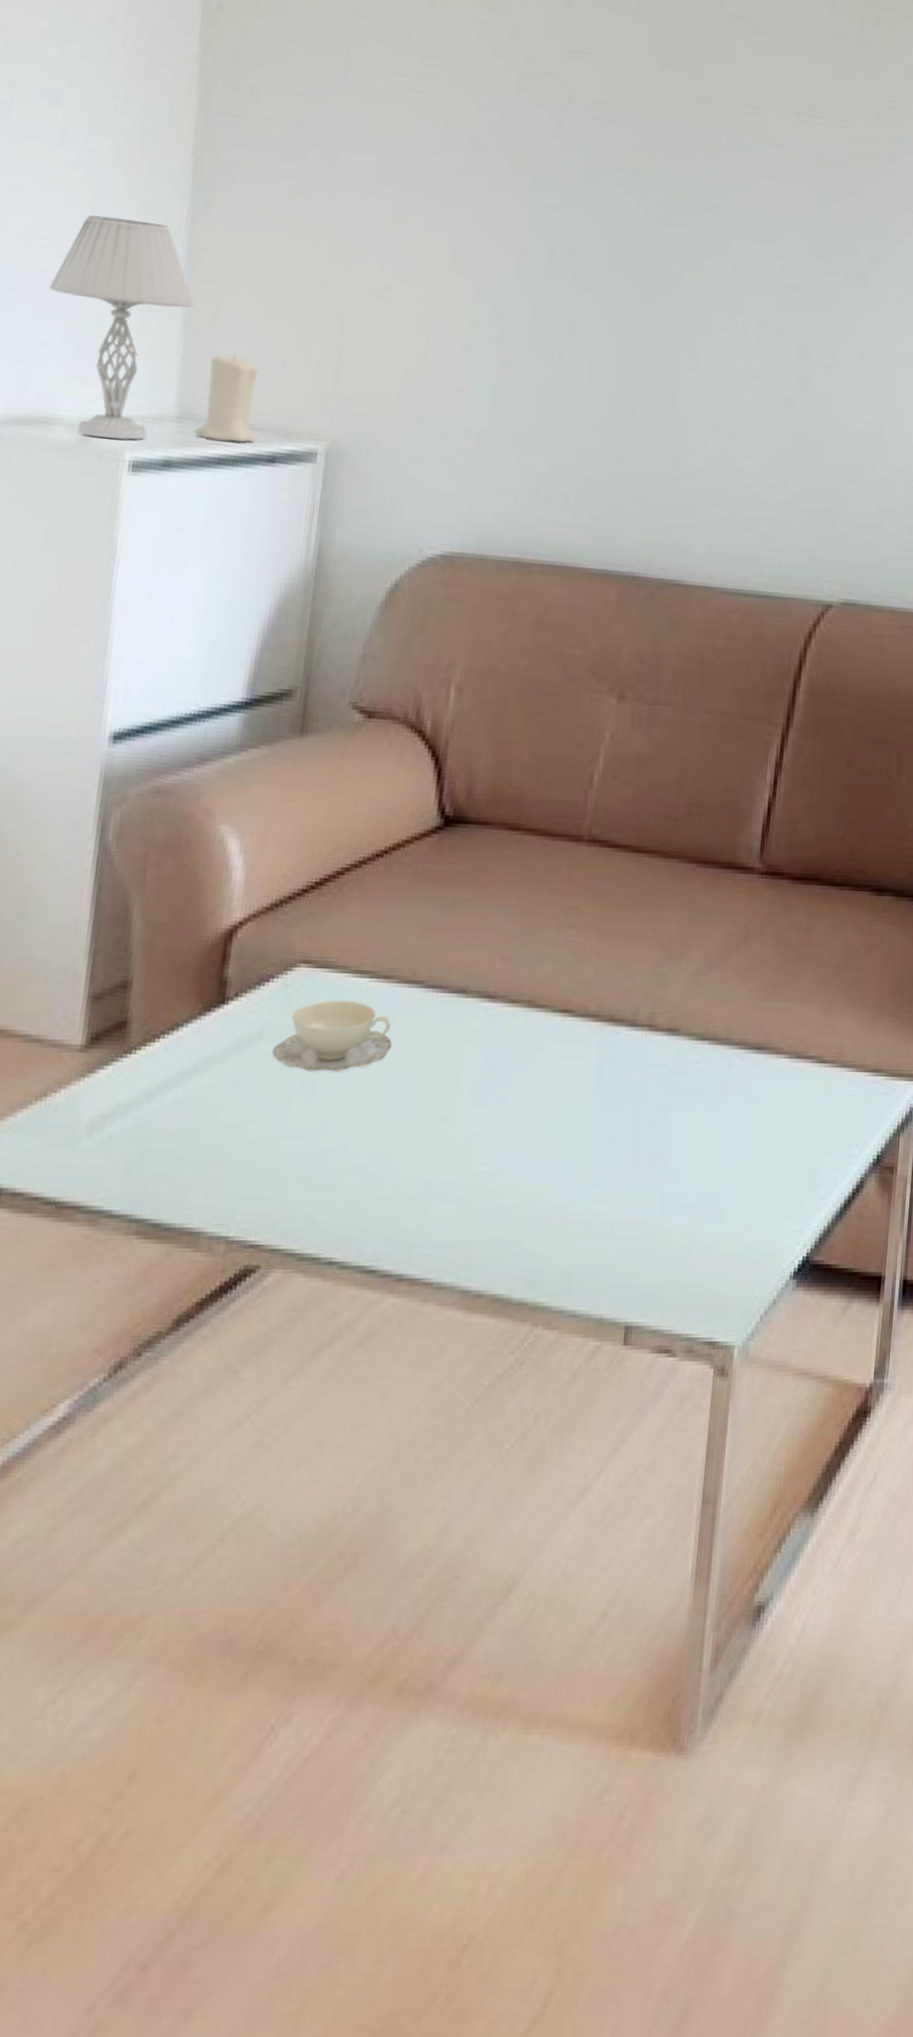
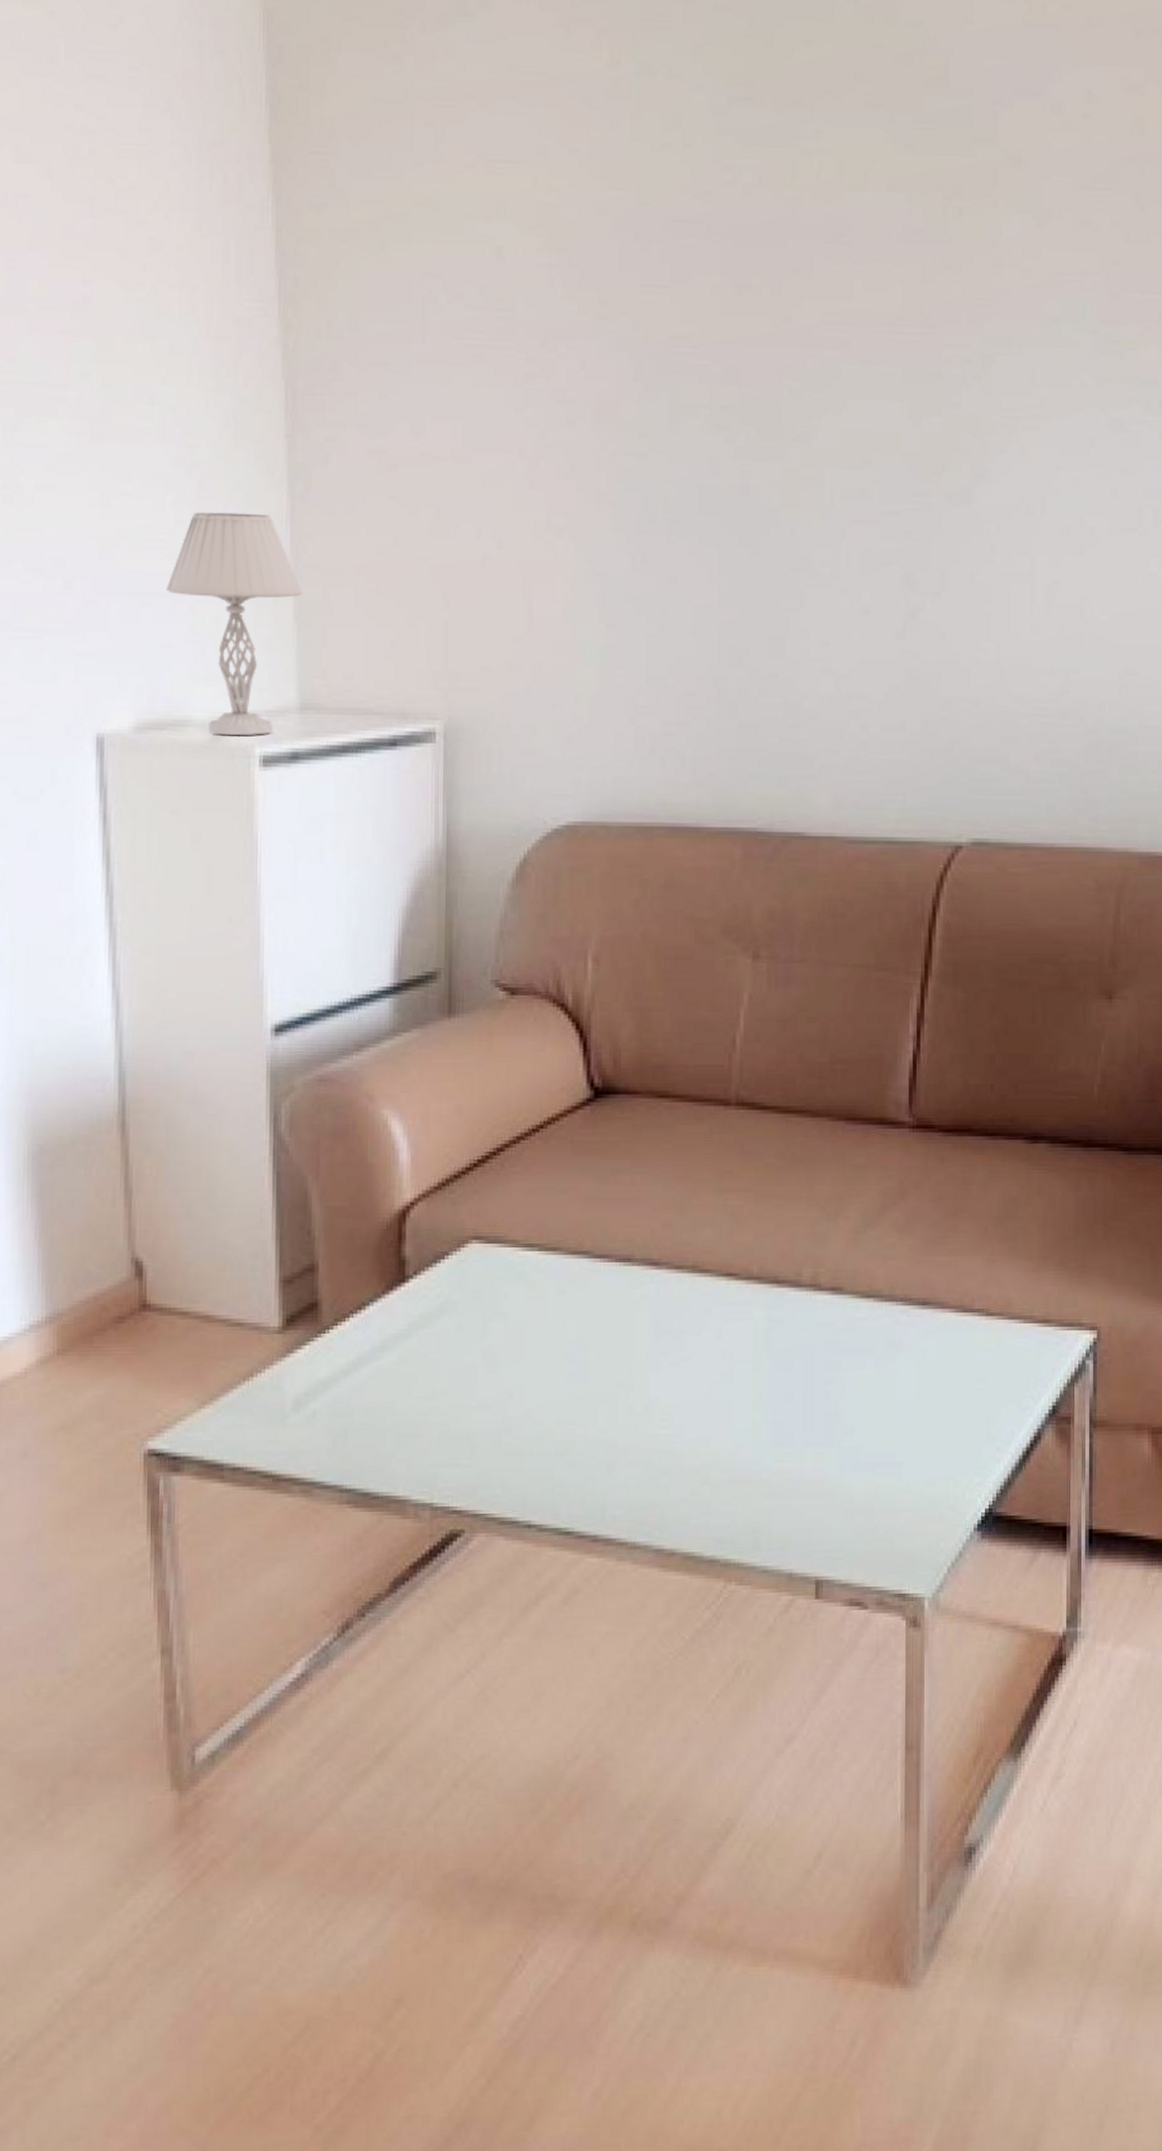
candle: present [194,352,259,443] -> none [317,638,377,728]
teacup: present [272,1000,393,1073] -> none [454,1273,566,1344]

